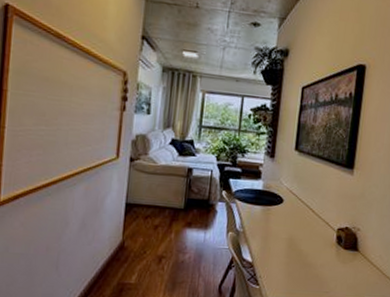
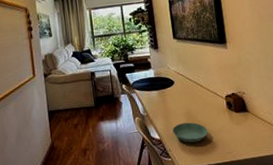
saucer: none [268,249,309,274] -> present [172,122,208,143]

